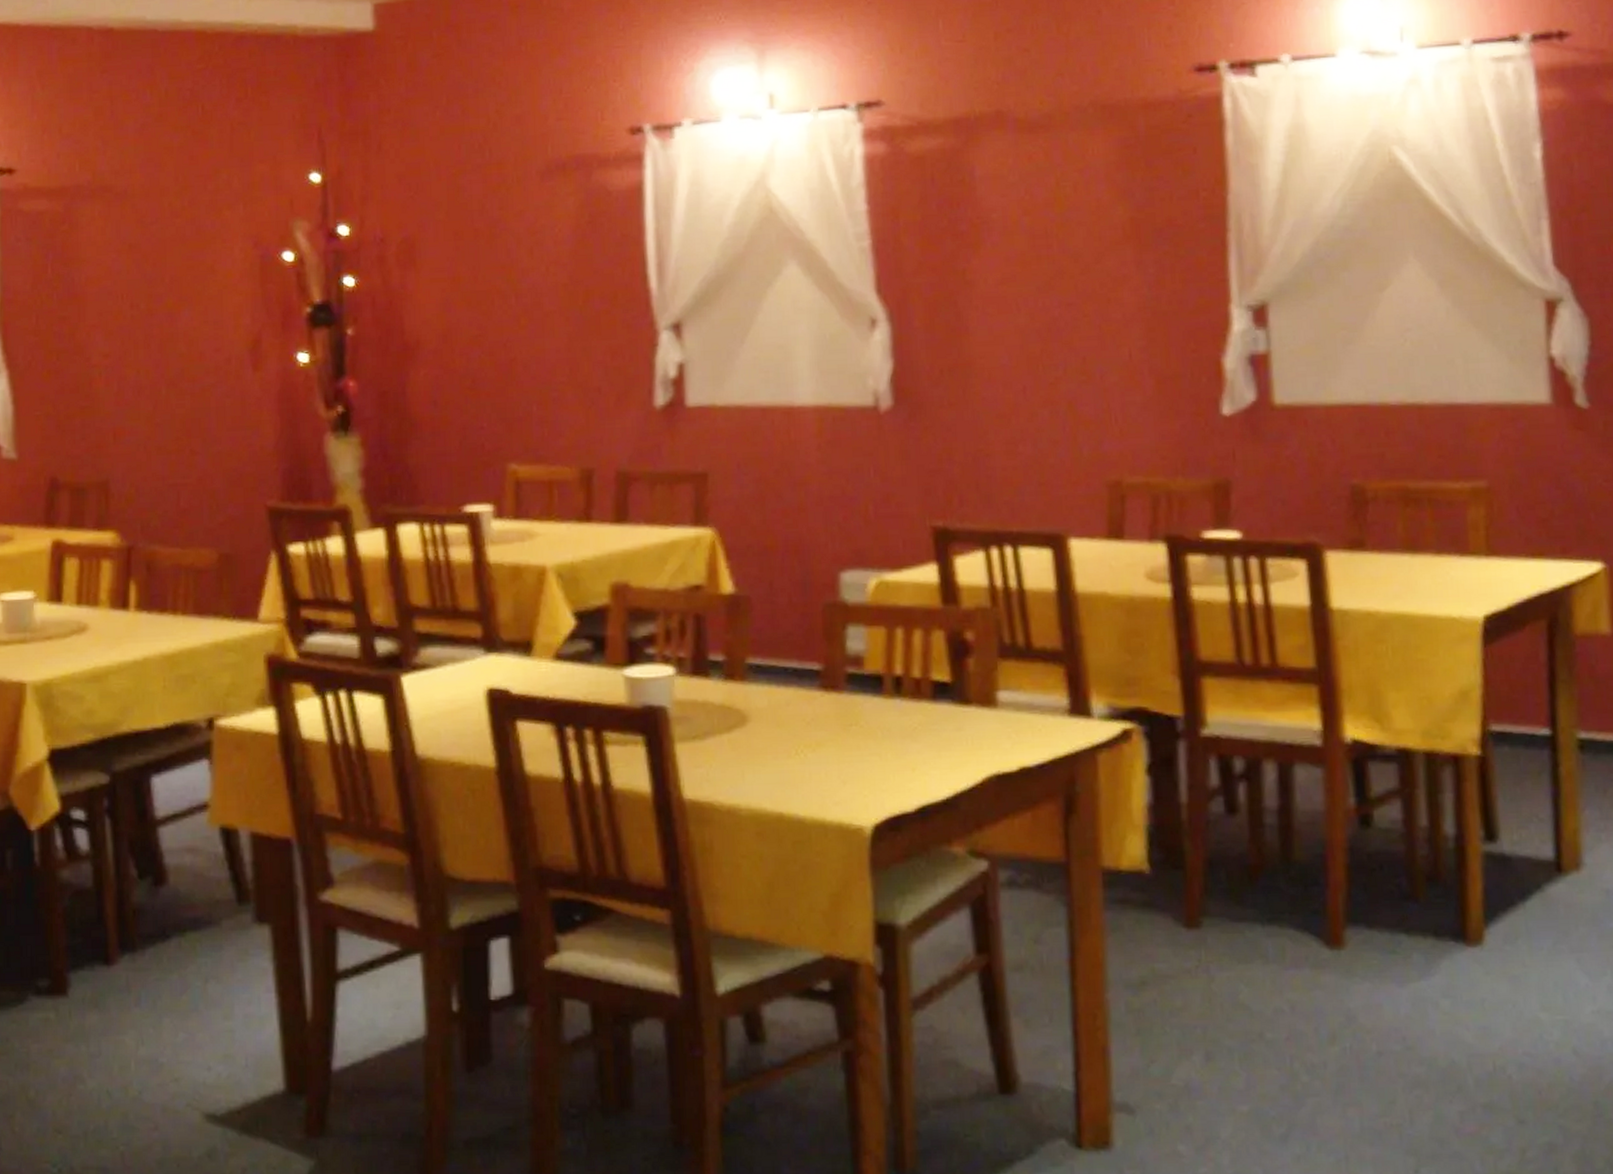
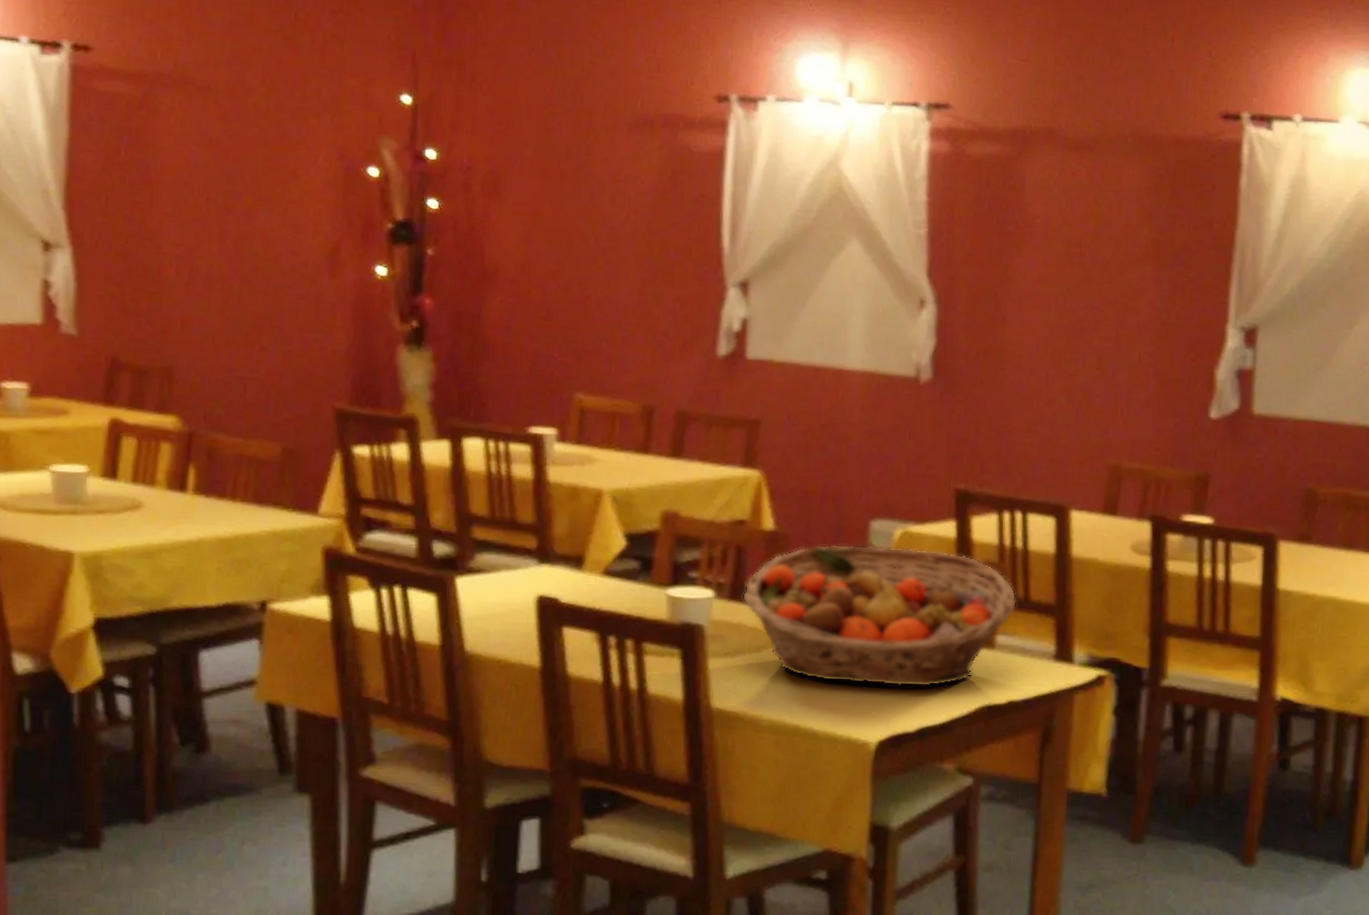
fruit basket: none [706,599,1017,760] -> present [743,544,1017,688]

